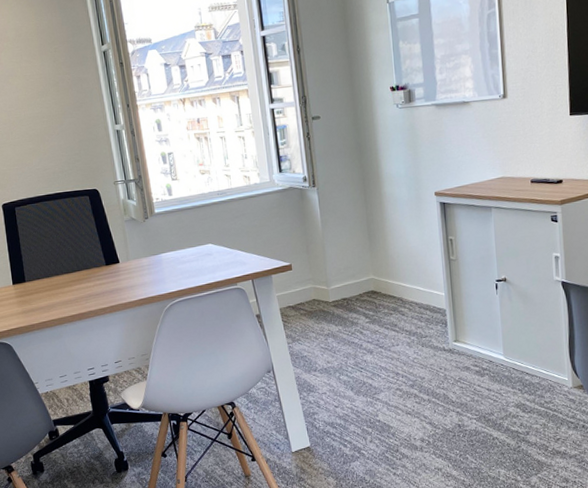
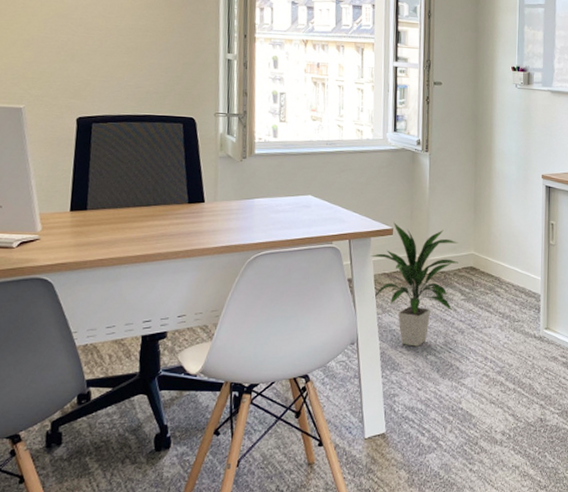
indoor plant: none [274,258,359,369] -> present [370,222,458,347]

